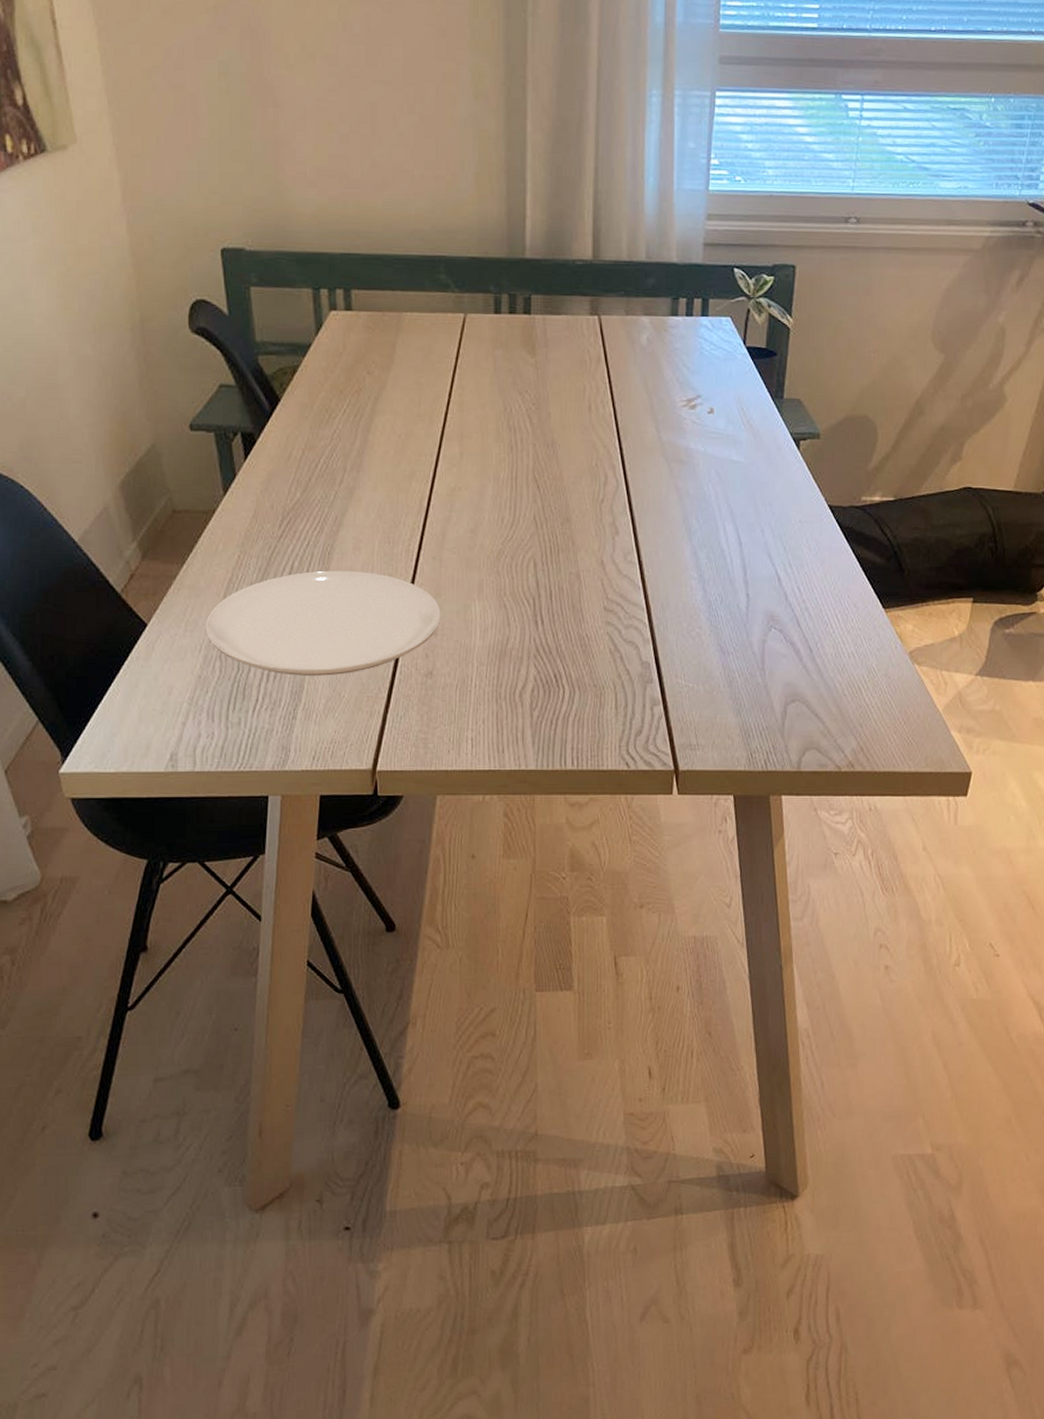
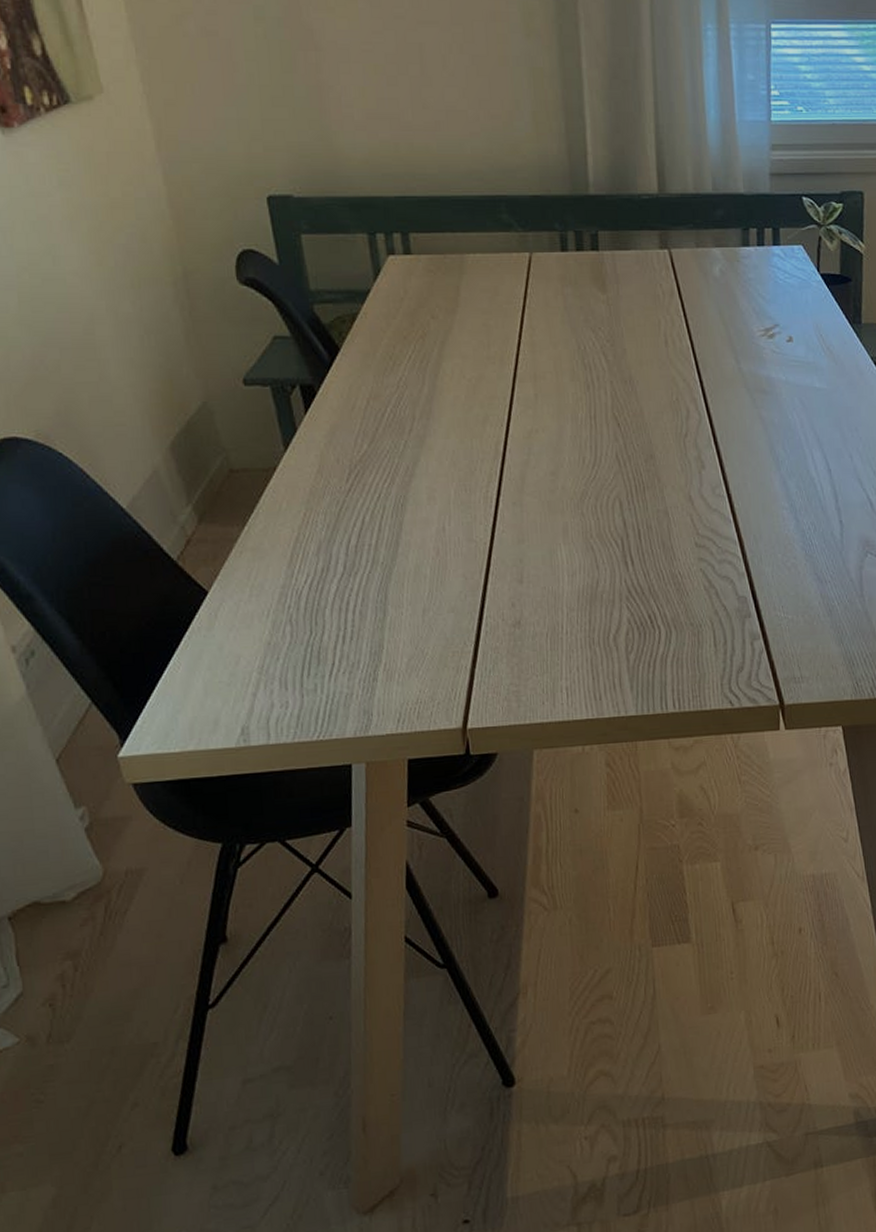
plate: present [205,570,441,676] -> none [272,521,526,635]

